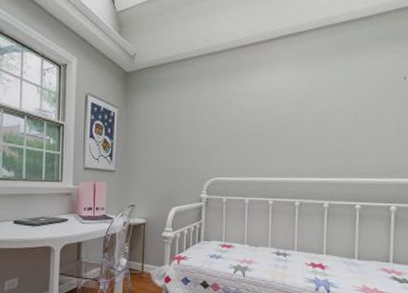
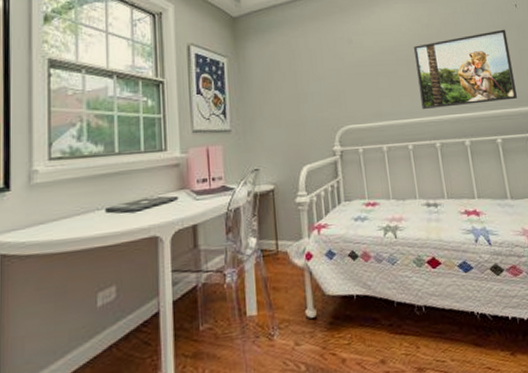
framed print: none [288,101,389,171] -> present [413,29,517,110]

